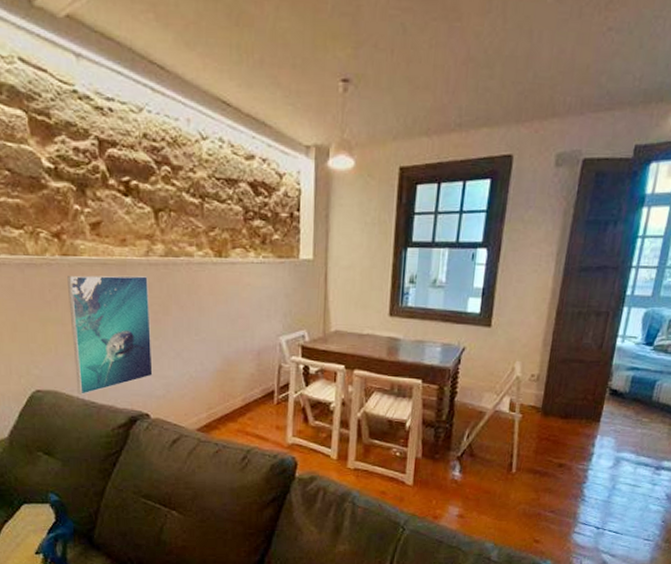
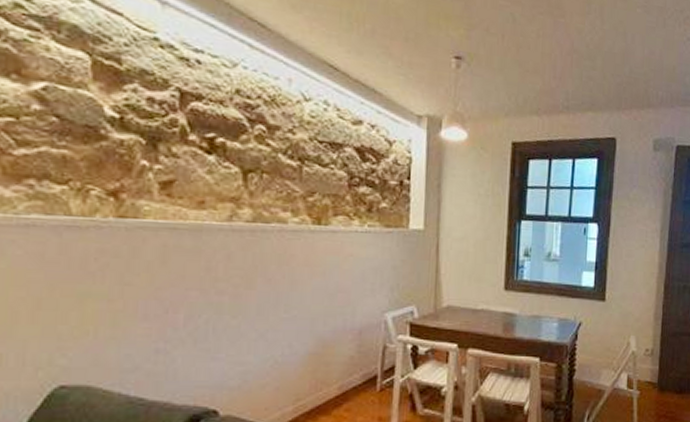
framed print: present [67,275,153,395] -> none [120,241,229,389]

